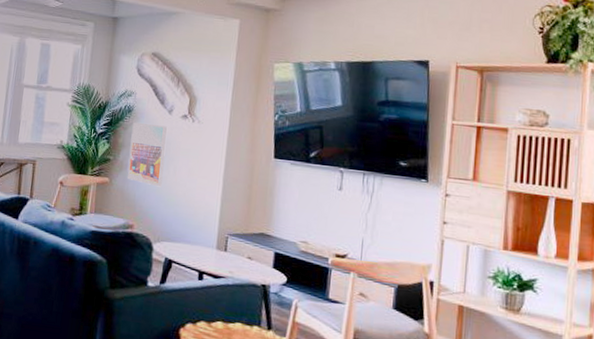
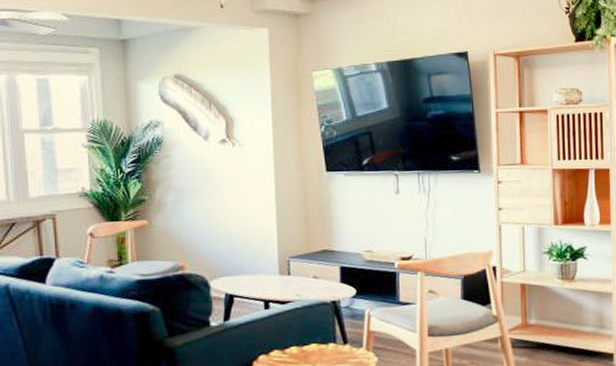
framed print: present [127,122,168,187] -> none [165,154,209,221]

